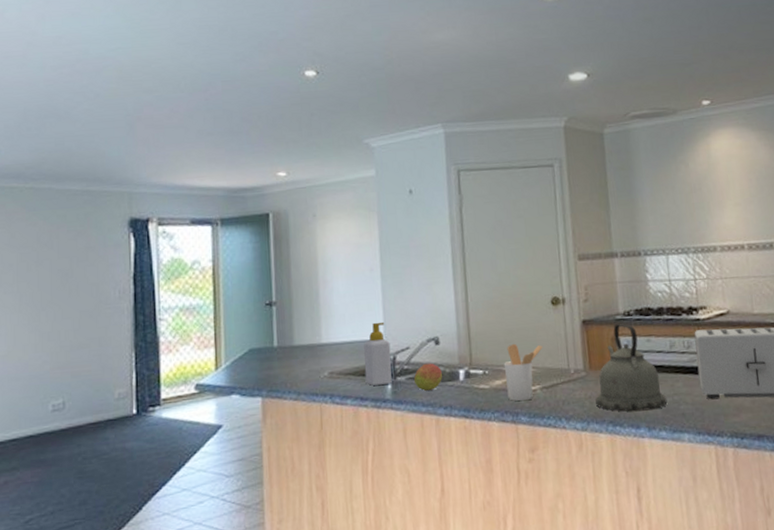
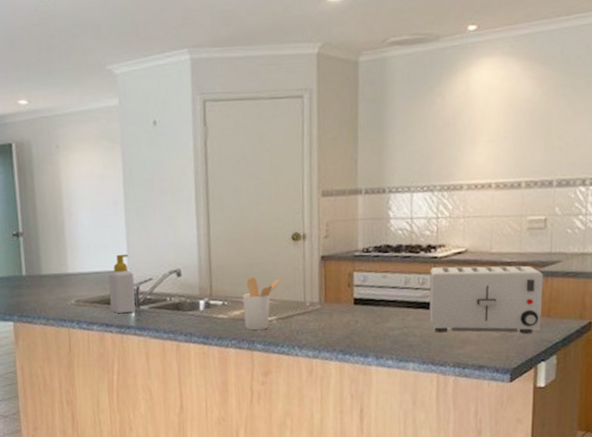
fruit: present [414,363,442,391] -> none [157,293,183,320]
kettle: present [595,323,668,412] -> none [327,260,397,342]

